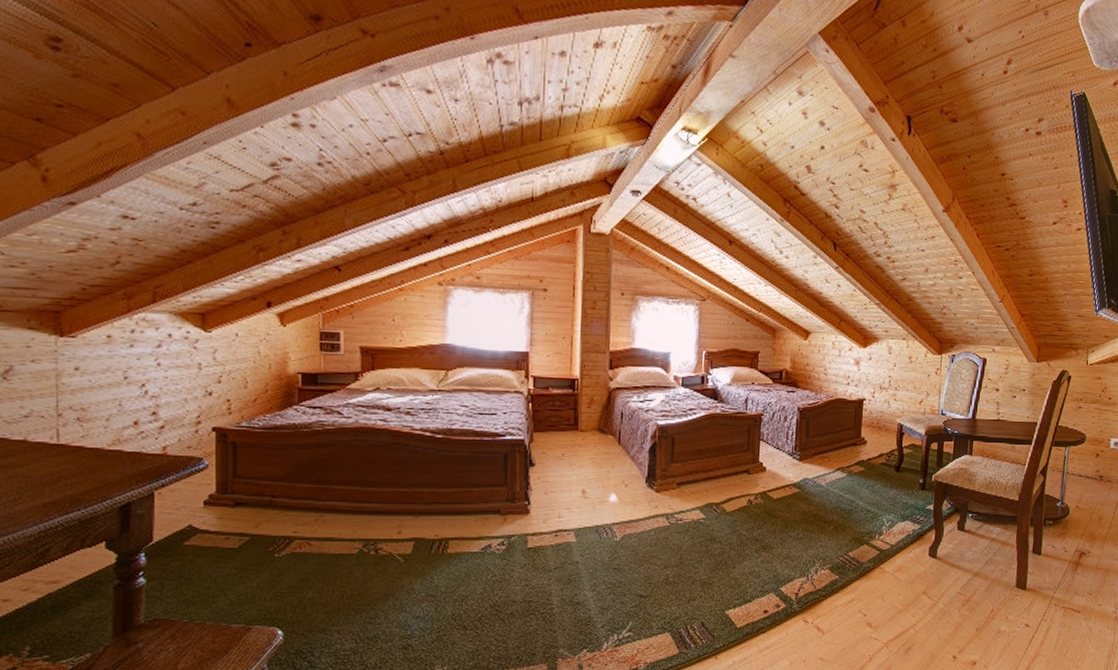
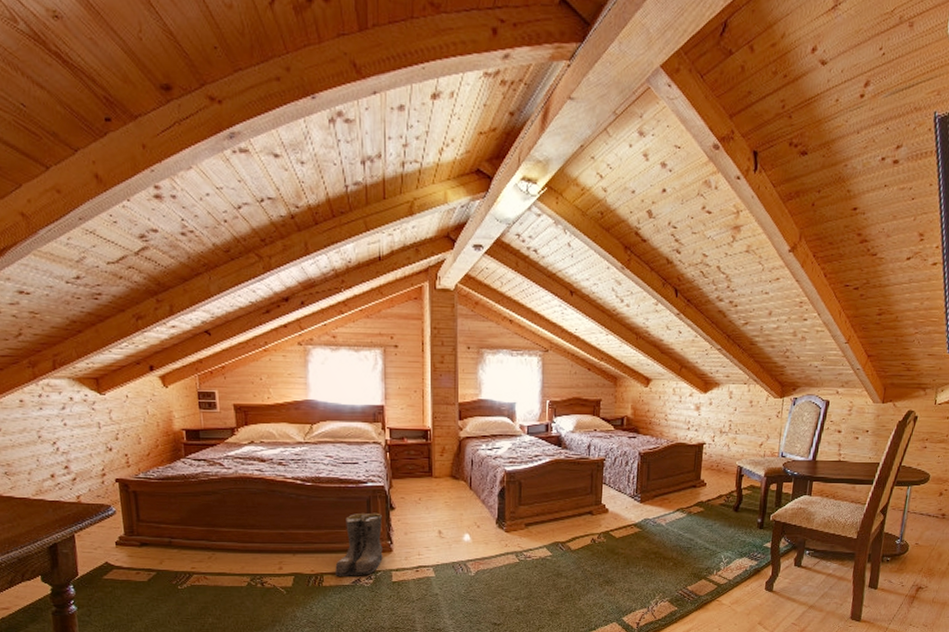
boots: none [463,469,520,542] -> present [335,512,384,576]

